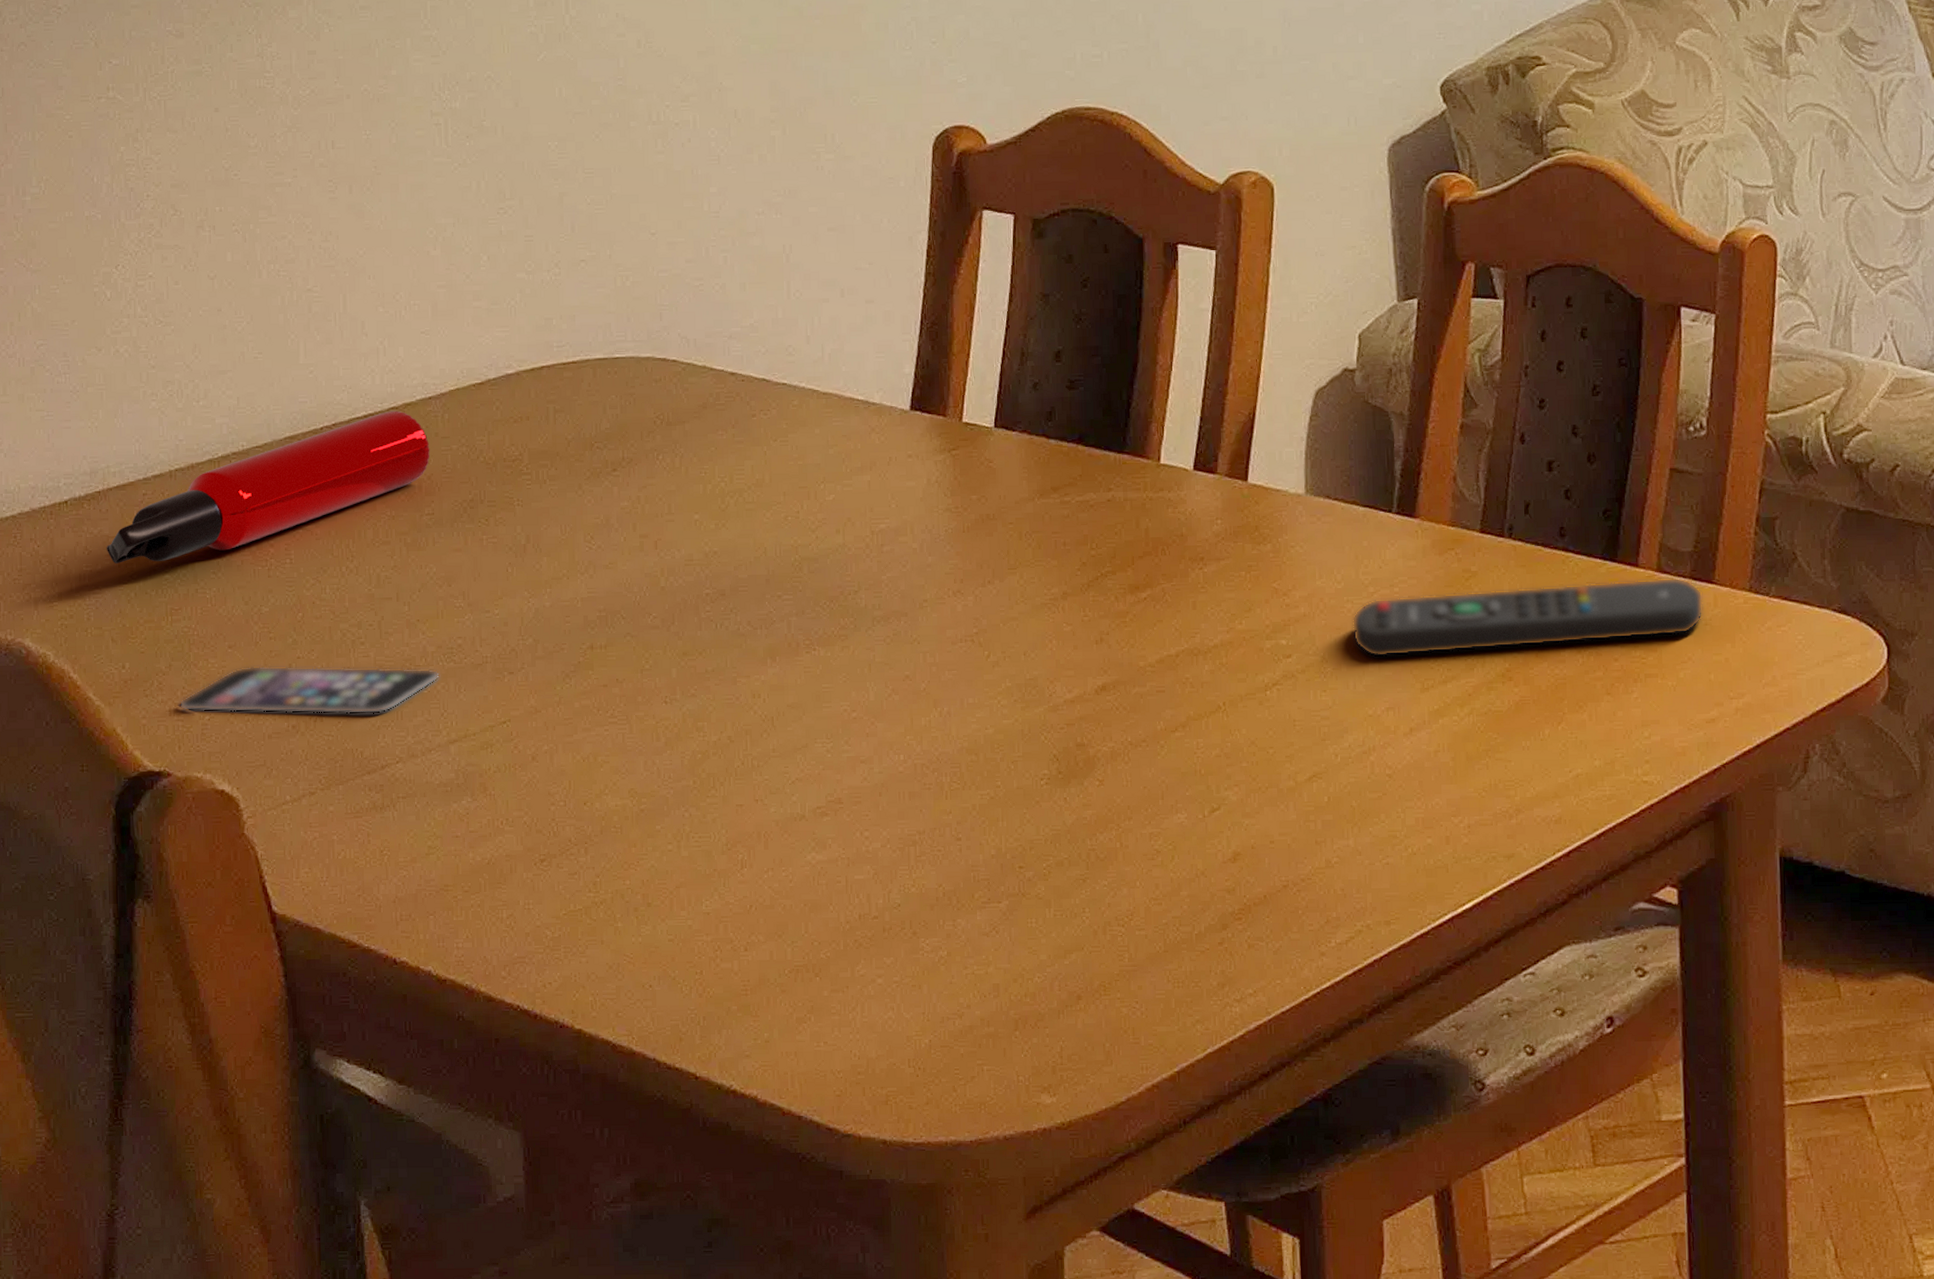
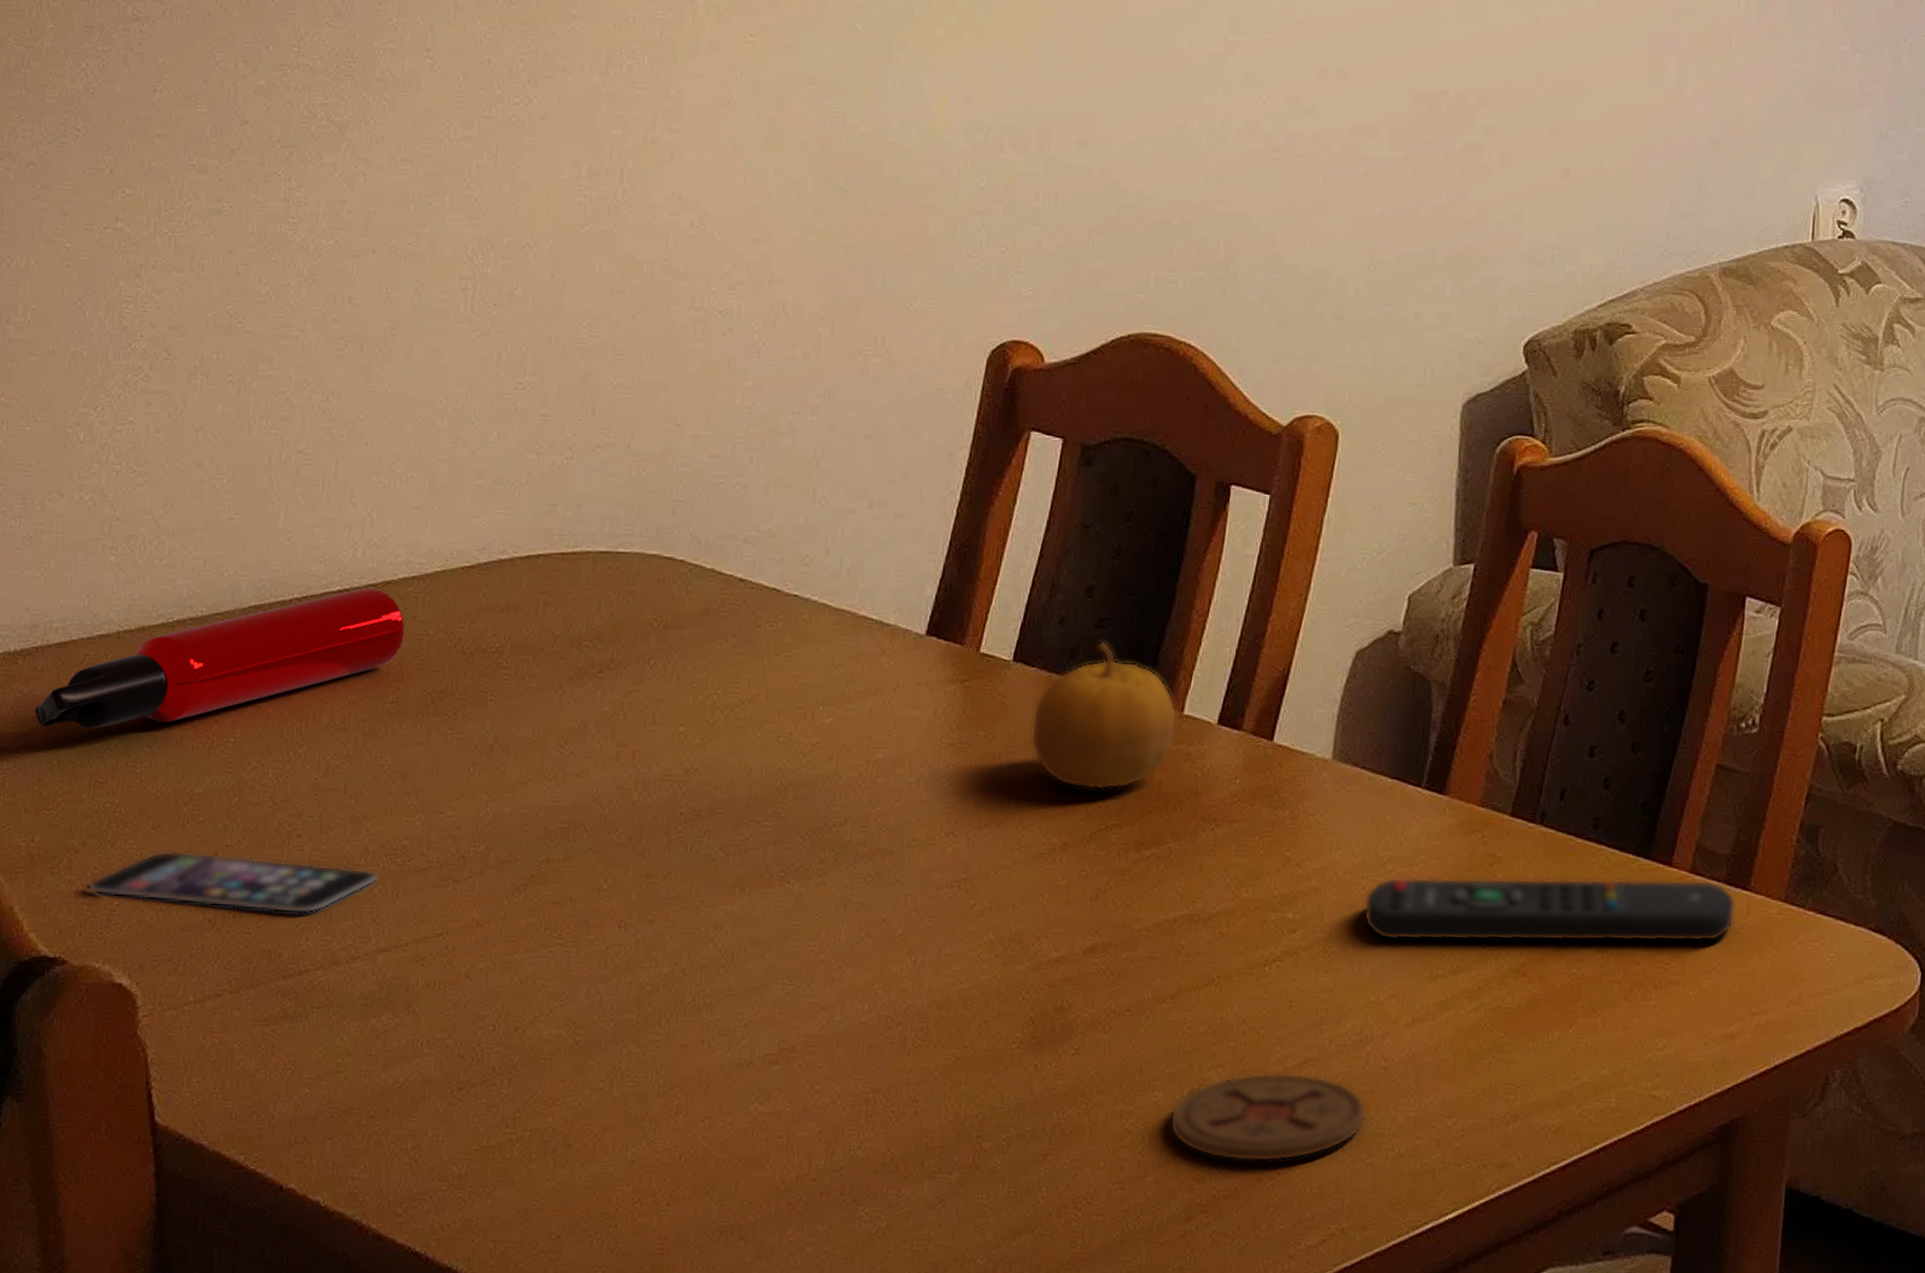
fruit: none [1019,401,1156,541] -> present [1030,641,1178,791]
coaster: none [1195,786,1377,871] -> present [1169,1072,1367,1163]

